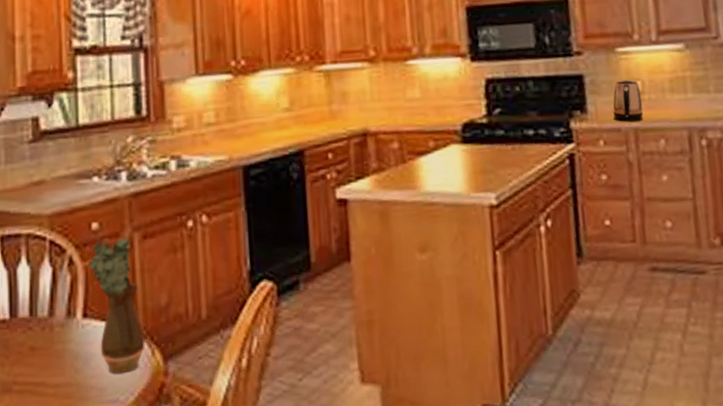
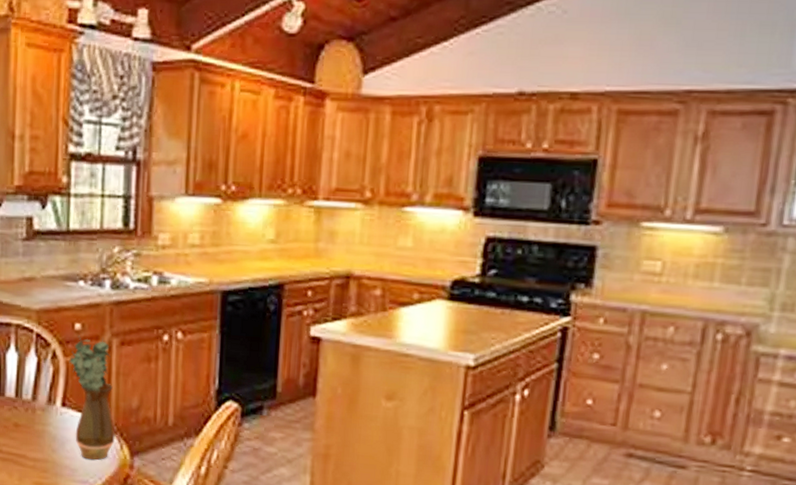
kettle: present [613,79,644,123] -> none [620,257,660,305]

